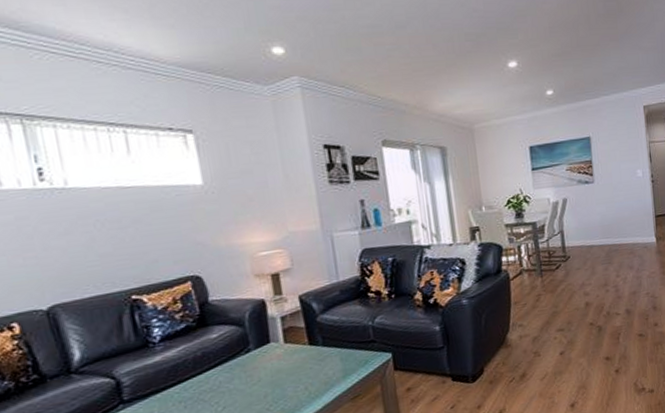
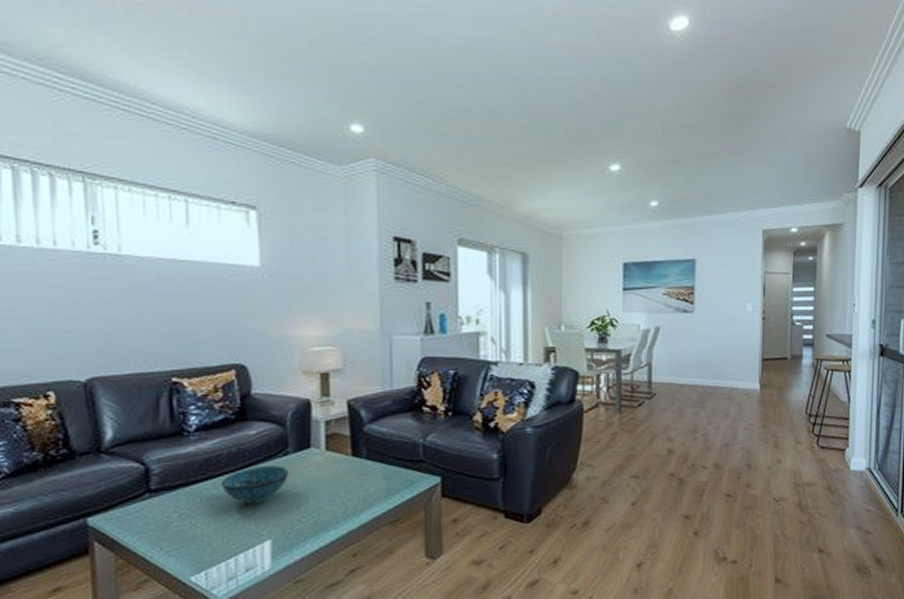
decorative bowl: none [189,362,254,401] -> present [220,466,290,504]

